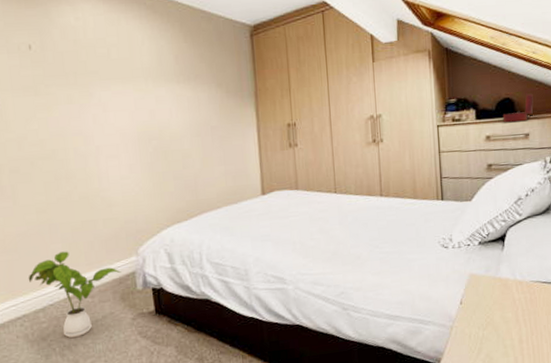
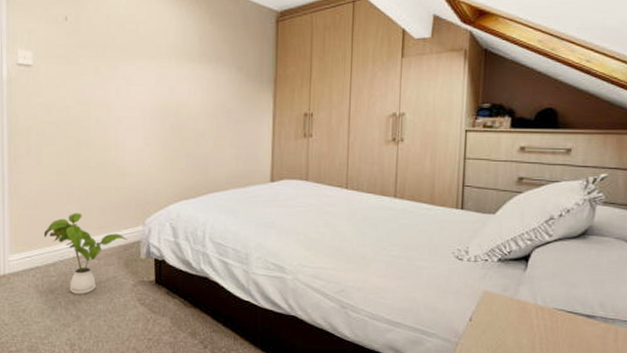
wooden box: present [502,93,533,123] -> none [542,105,581,136]

